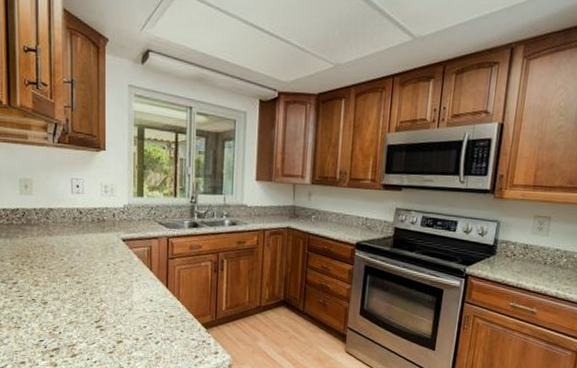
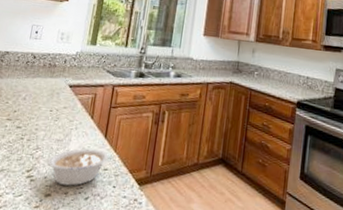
legume: none [114,298,183,333] -> present [47,148,119,186]

